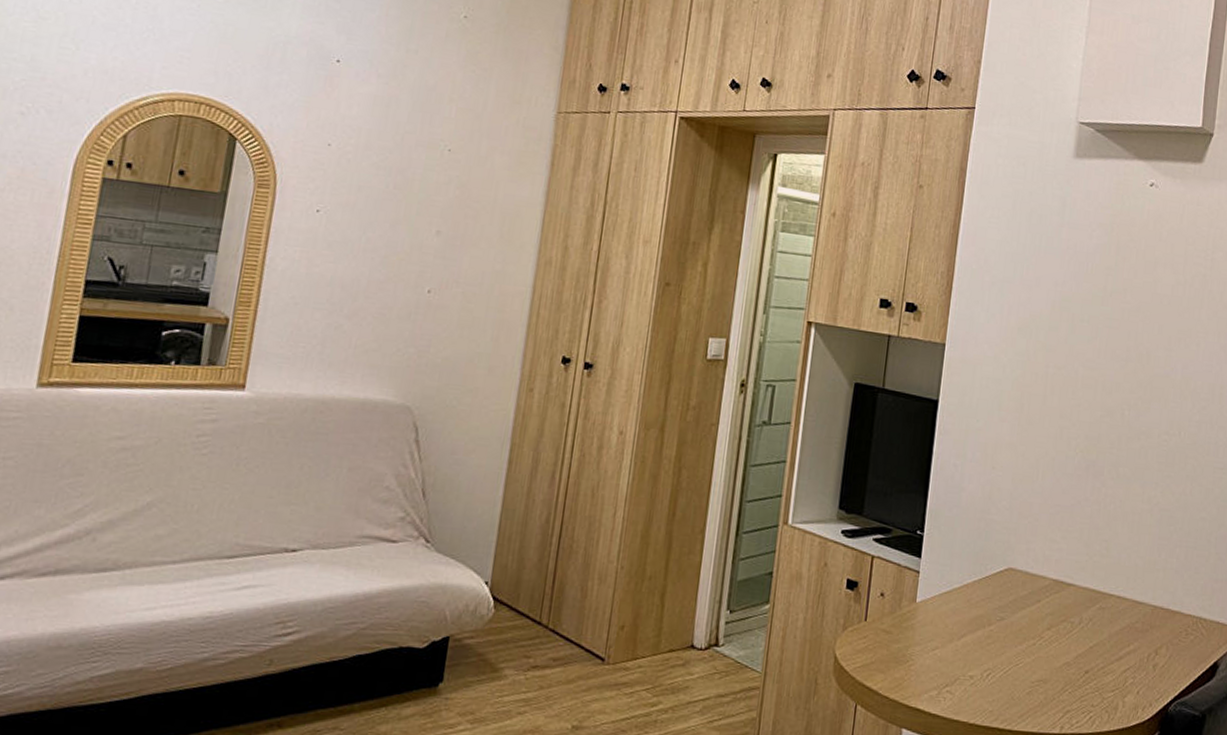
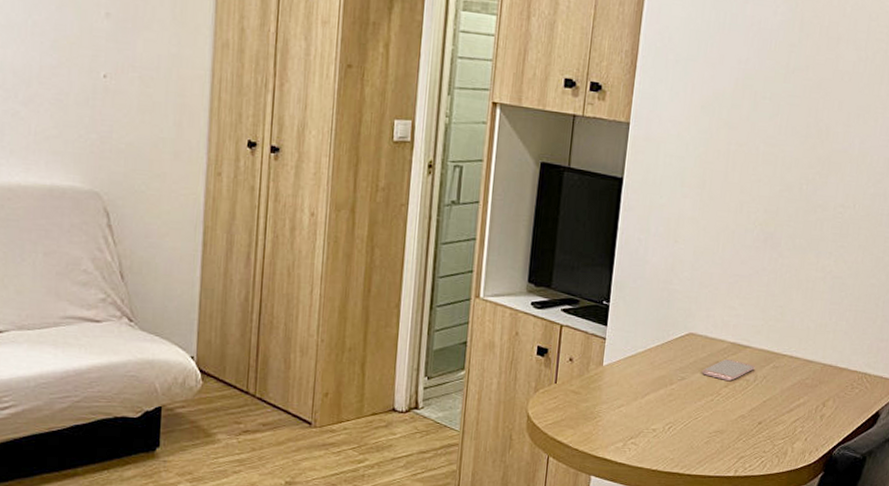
smartphone: none [1022,597,1080,622] -> present [702,358,755,381]

